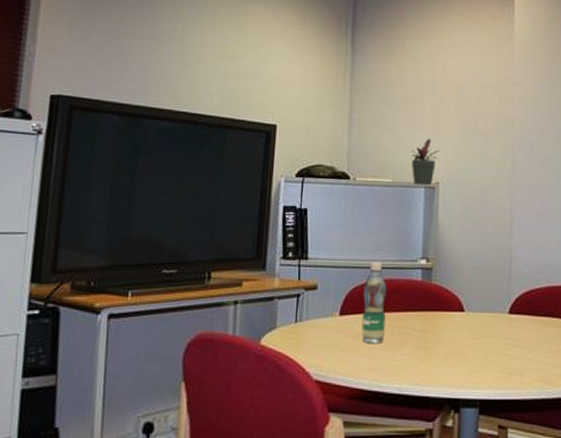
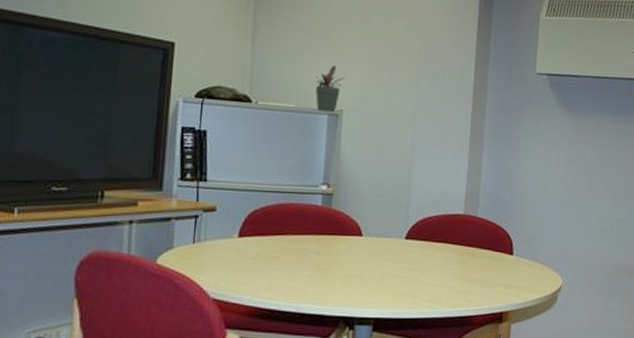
bottle: present [361,261,387,343] -> none [260,185,287,265]

